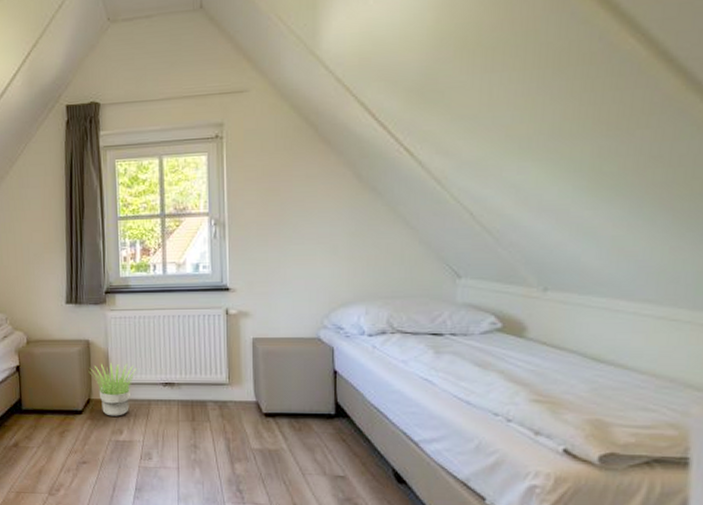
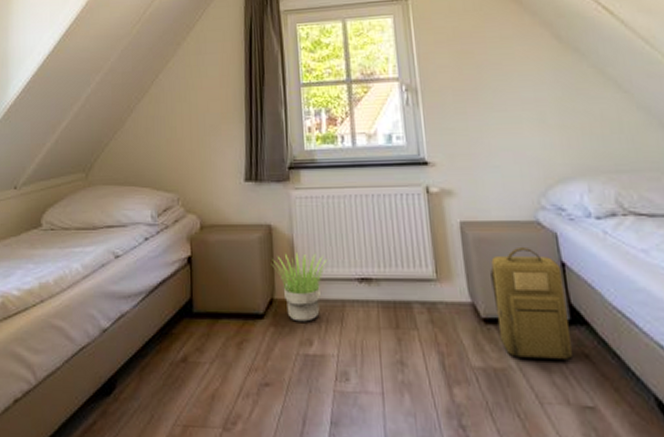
backpack: none [274,358,334,443] -> present [490,246,573,359]

